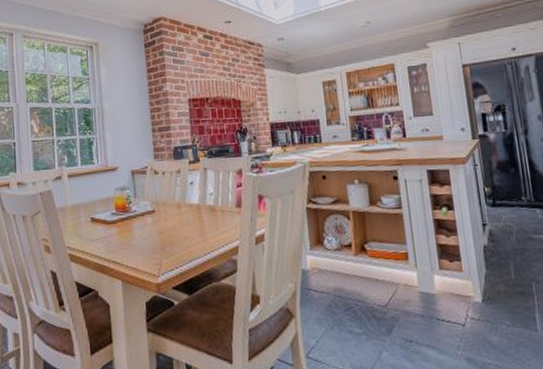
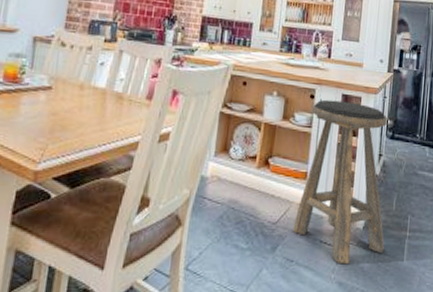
stool: none [397,176,512,340] -> present [293,99,387,265]

